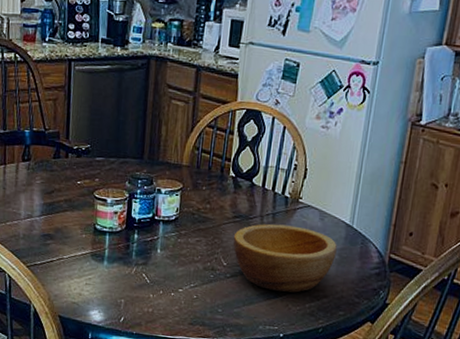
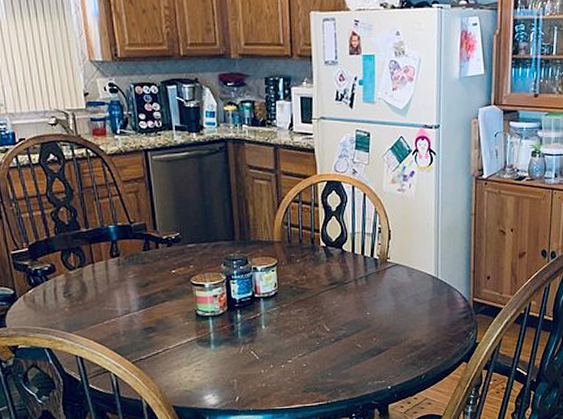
bowl: present [233,223,337,293] -> none [332,285,427,348]

